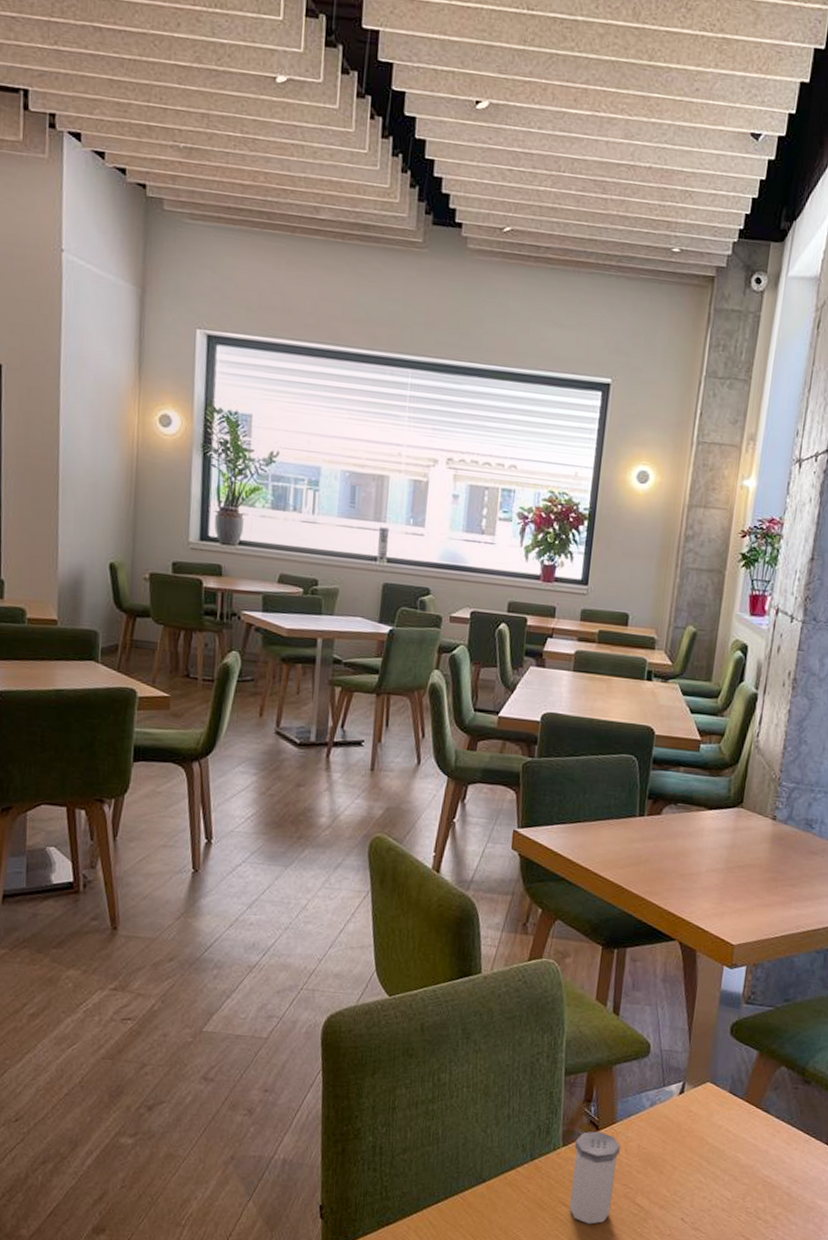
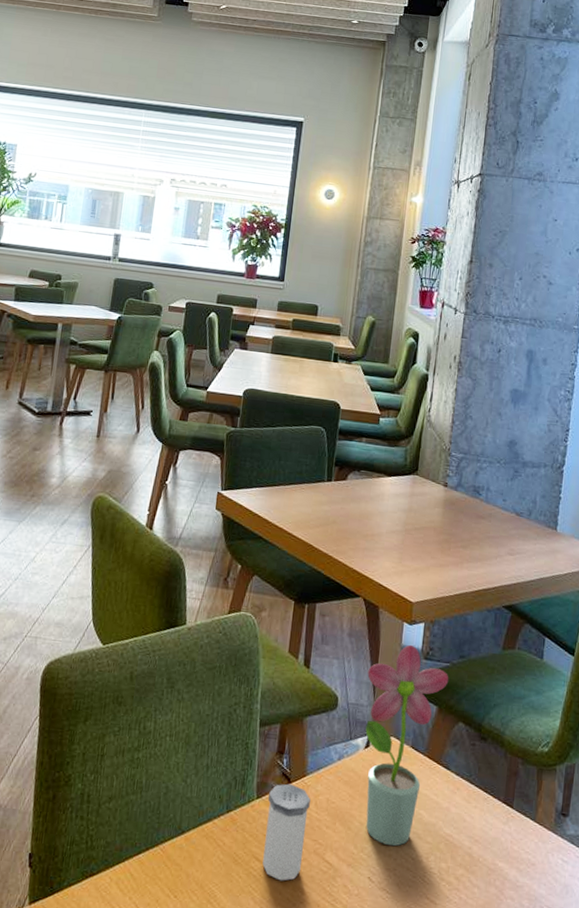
potted flower: none [679,989,772,1189] -> present [365,644,449,847]

